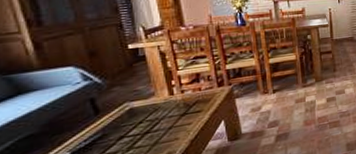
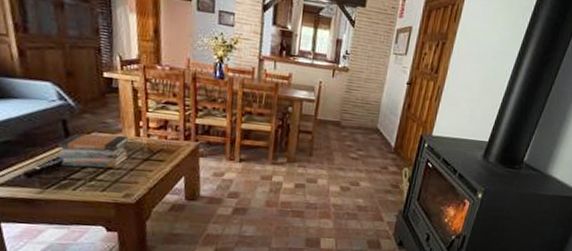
book stack: none [88,97,165,145] -> present [57,133,129,168]

